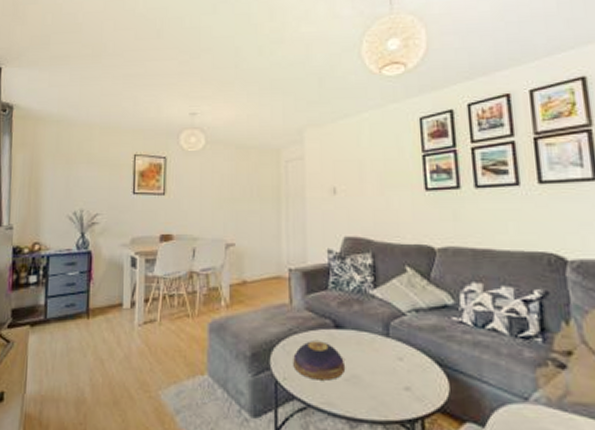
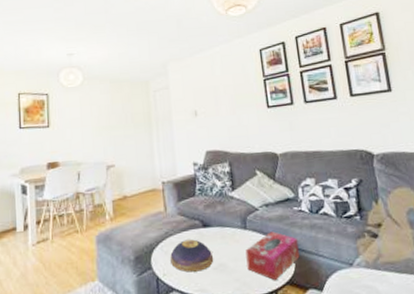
tissue box: none [386,344,456,406] -> present [245,232,300,281]

